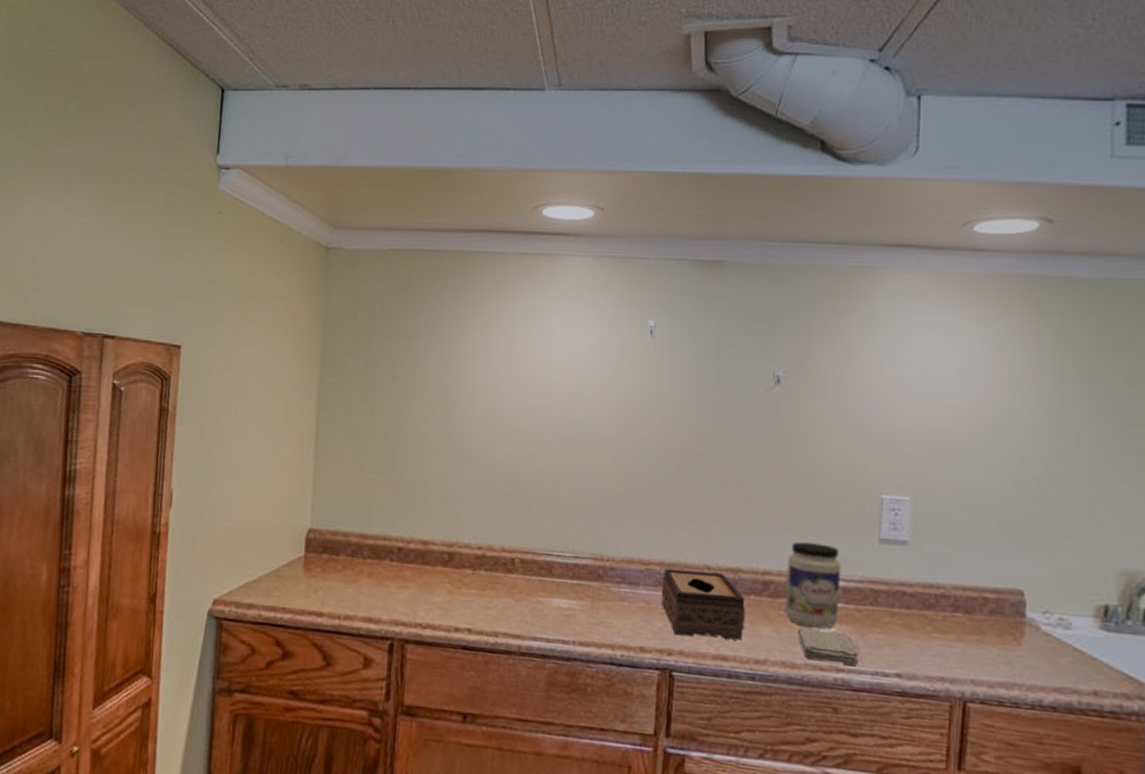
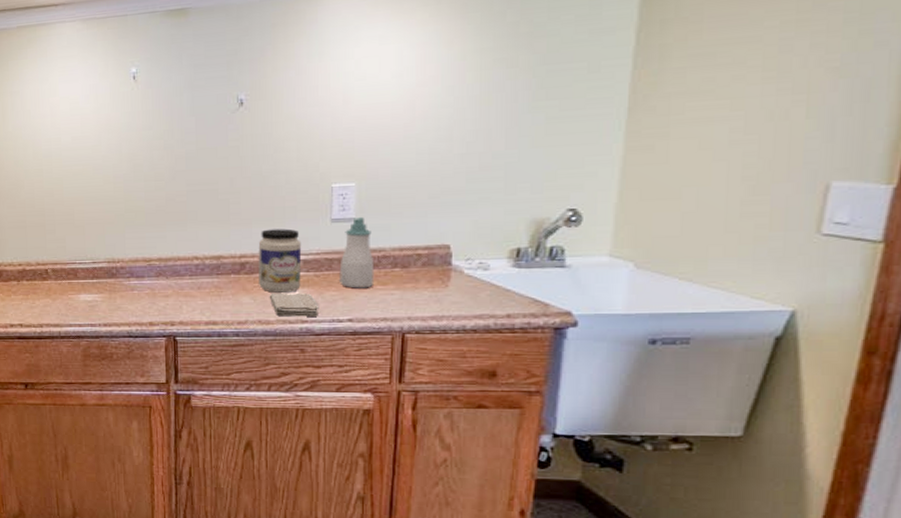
tissue box: present [661,568,746,640] -> none [161,261,228,311]
soap bottle: none [886,540,931,635] -> present [339,216,375,289]

